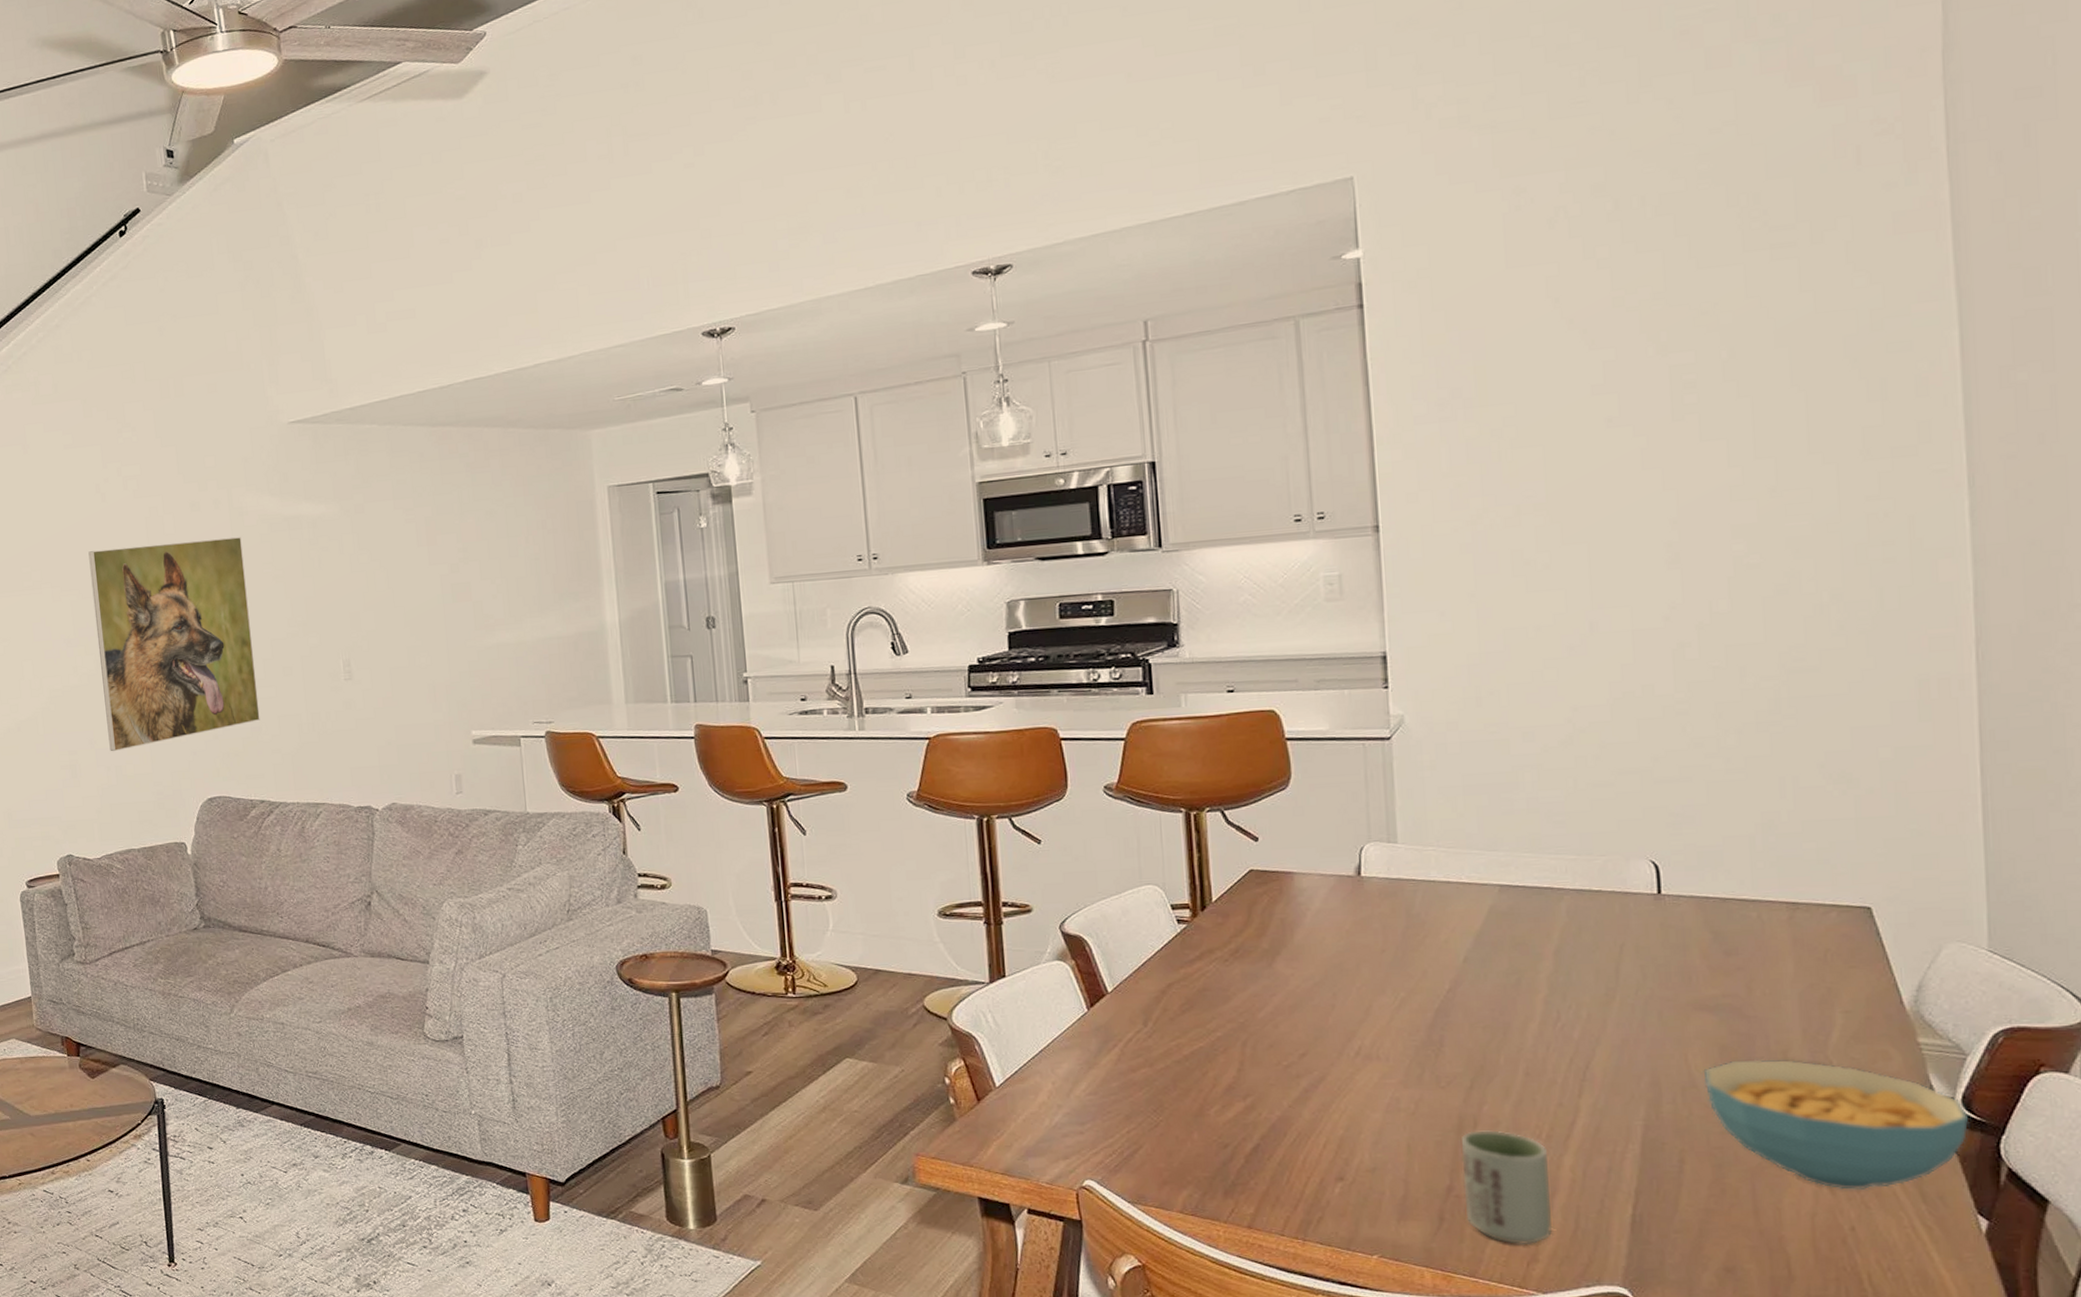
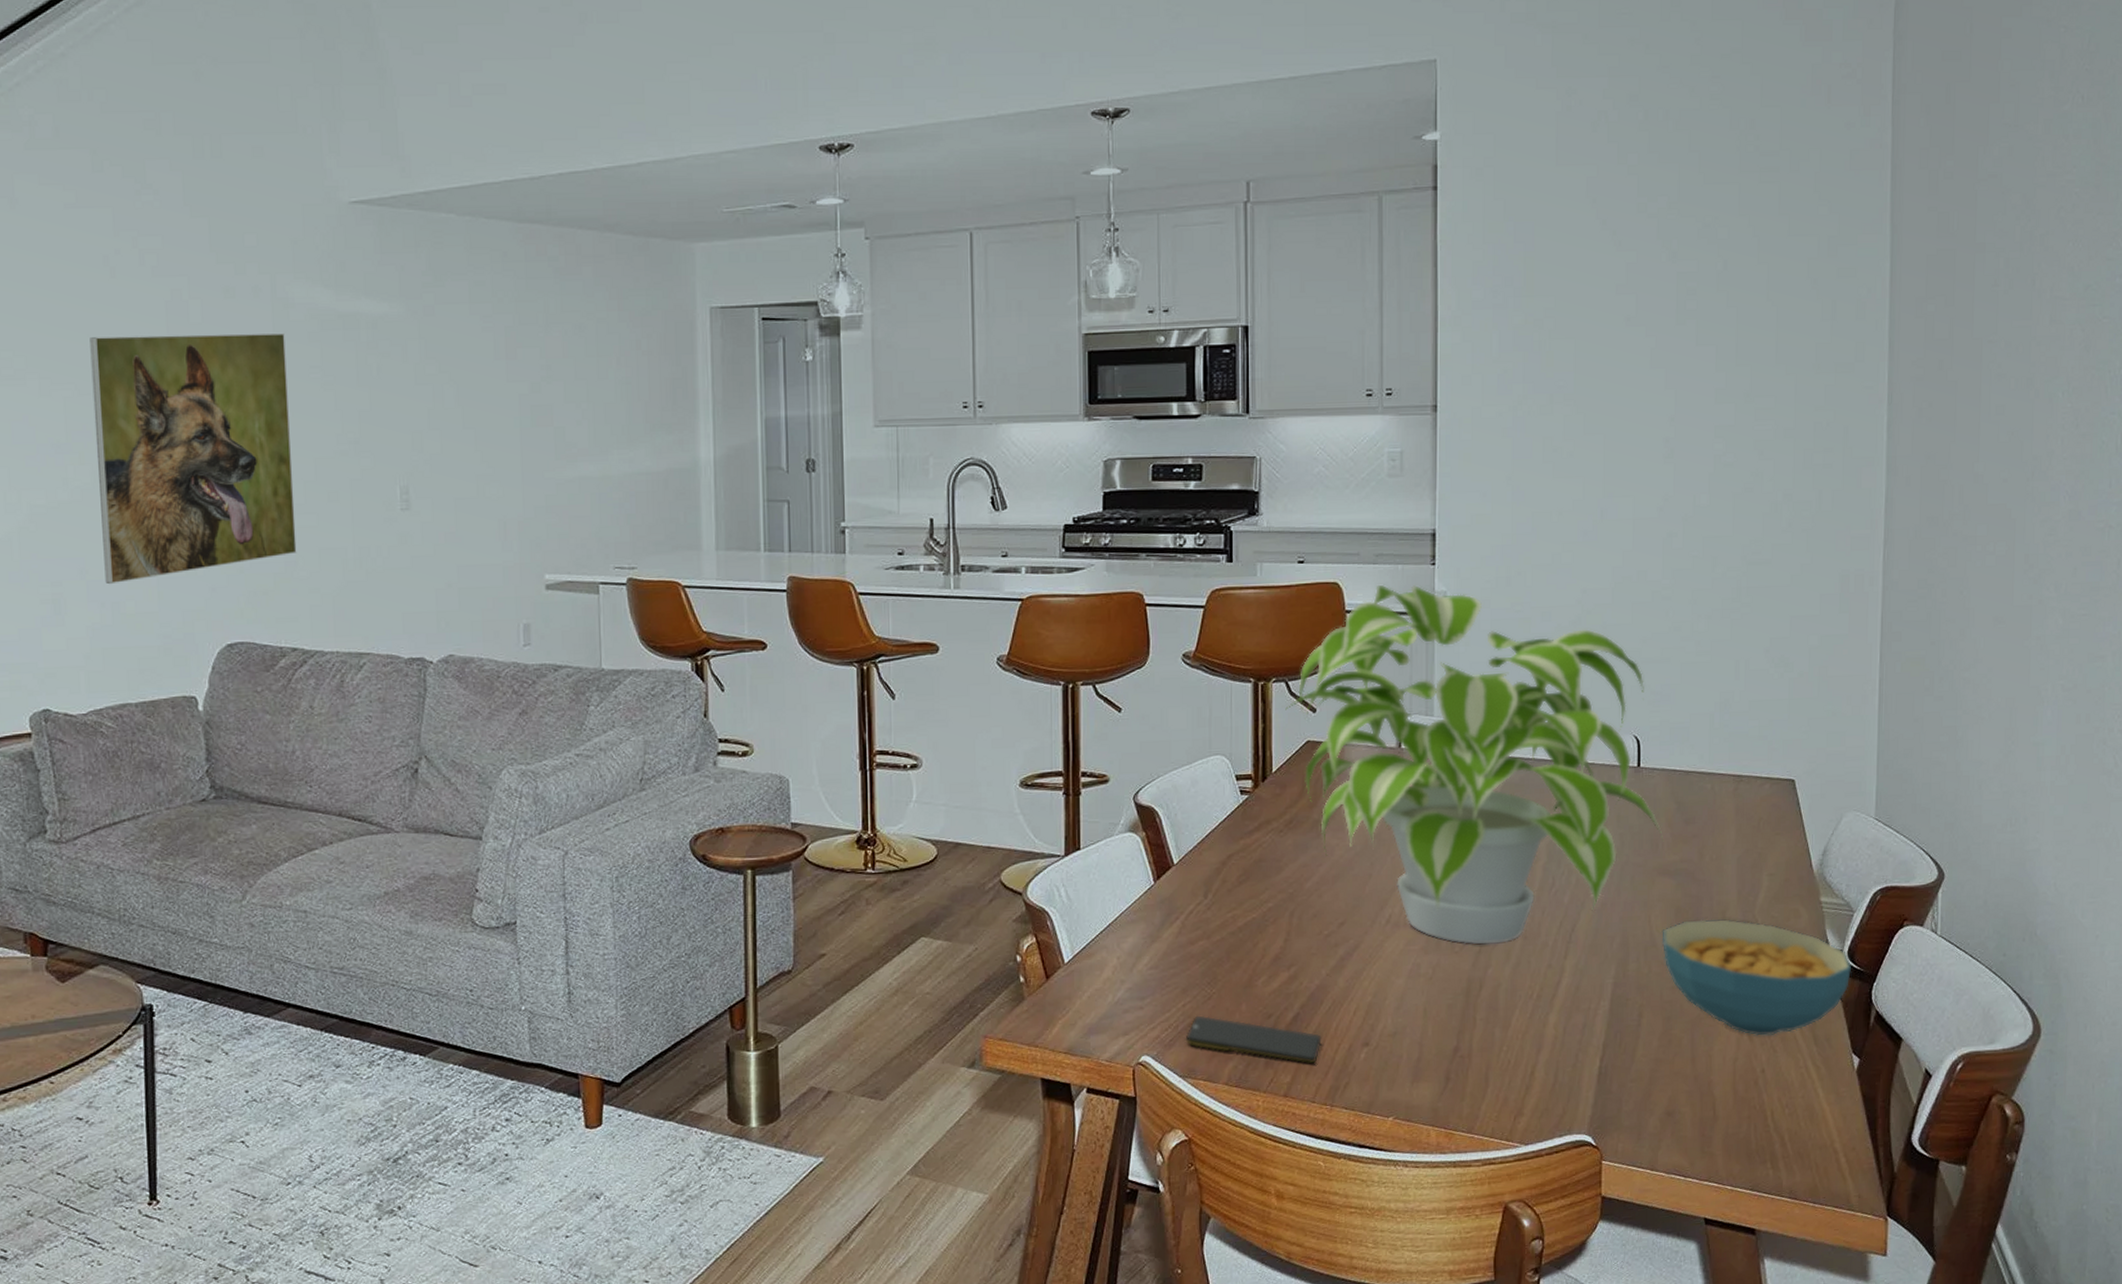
smartphone: none [1132,1142,1288,1196] -> present [1185,1015,1322,1064]
plant: none [1223,710,1699,1080] -> present [1285,584,1664,945]
cup: present [1462,1130,1553,1245] -> none [1467,992,1537,1101]

